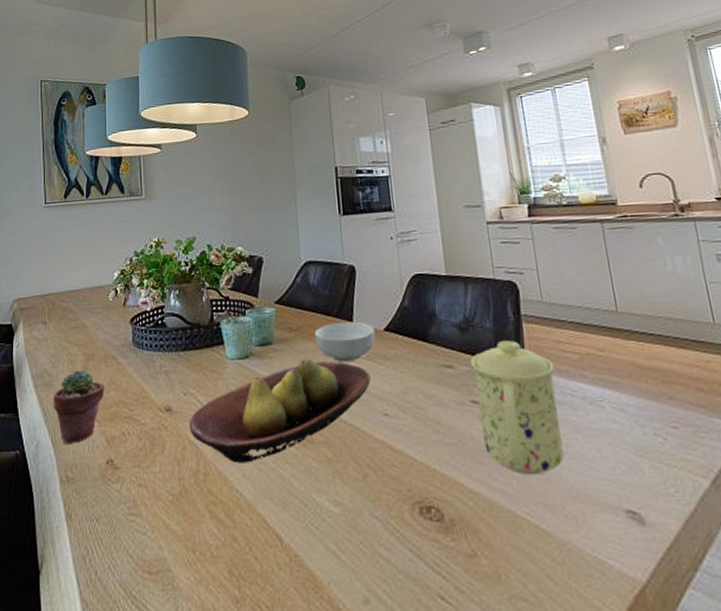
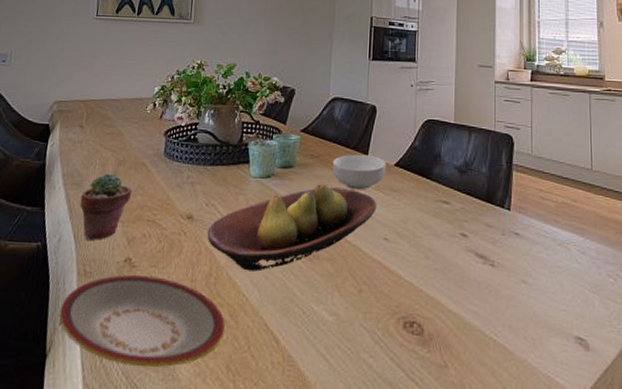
plate: none [47,478,223,578] -> present [59,275,226,368]
mug: present [470,341,564,476] -> none [465,185,535,302]

